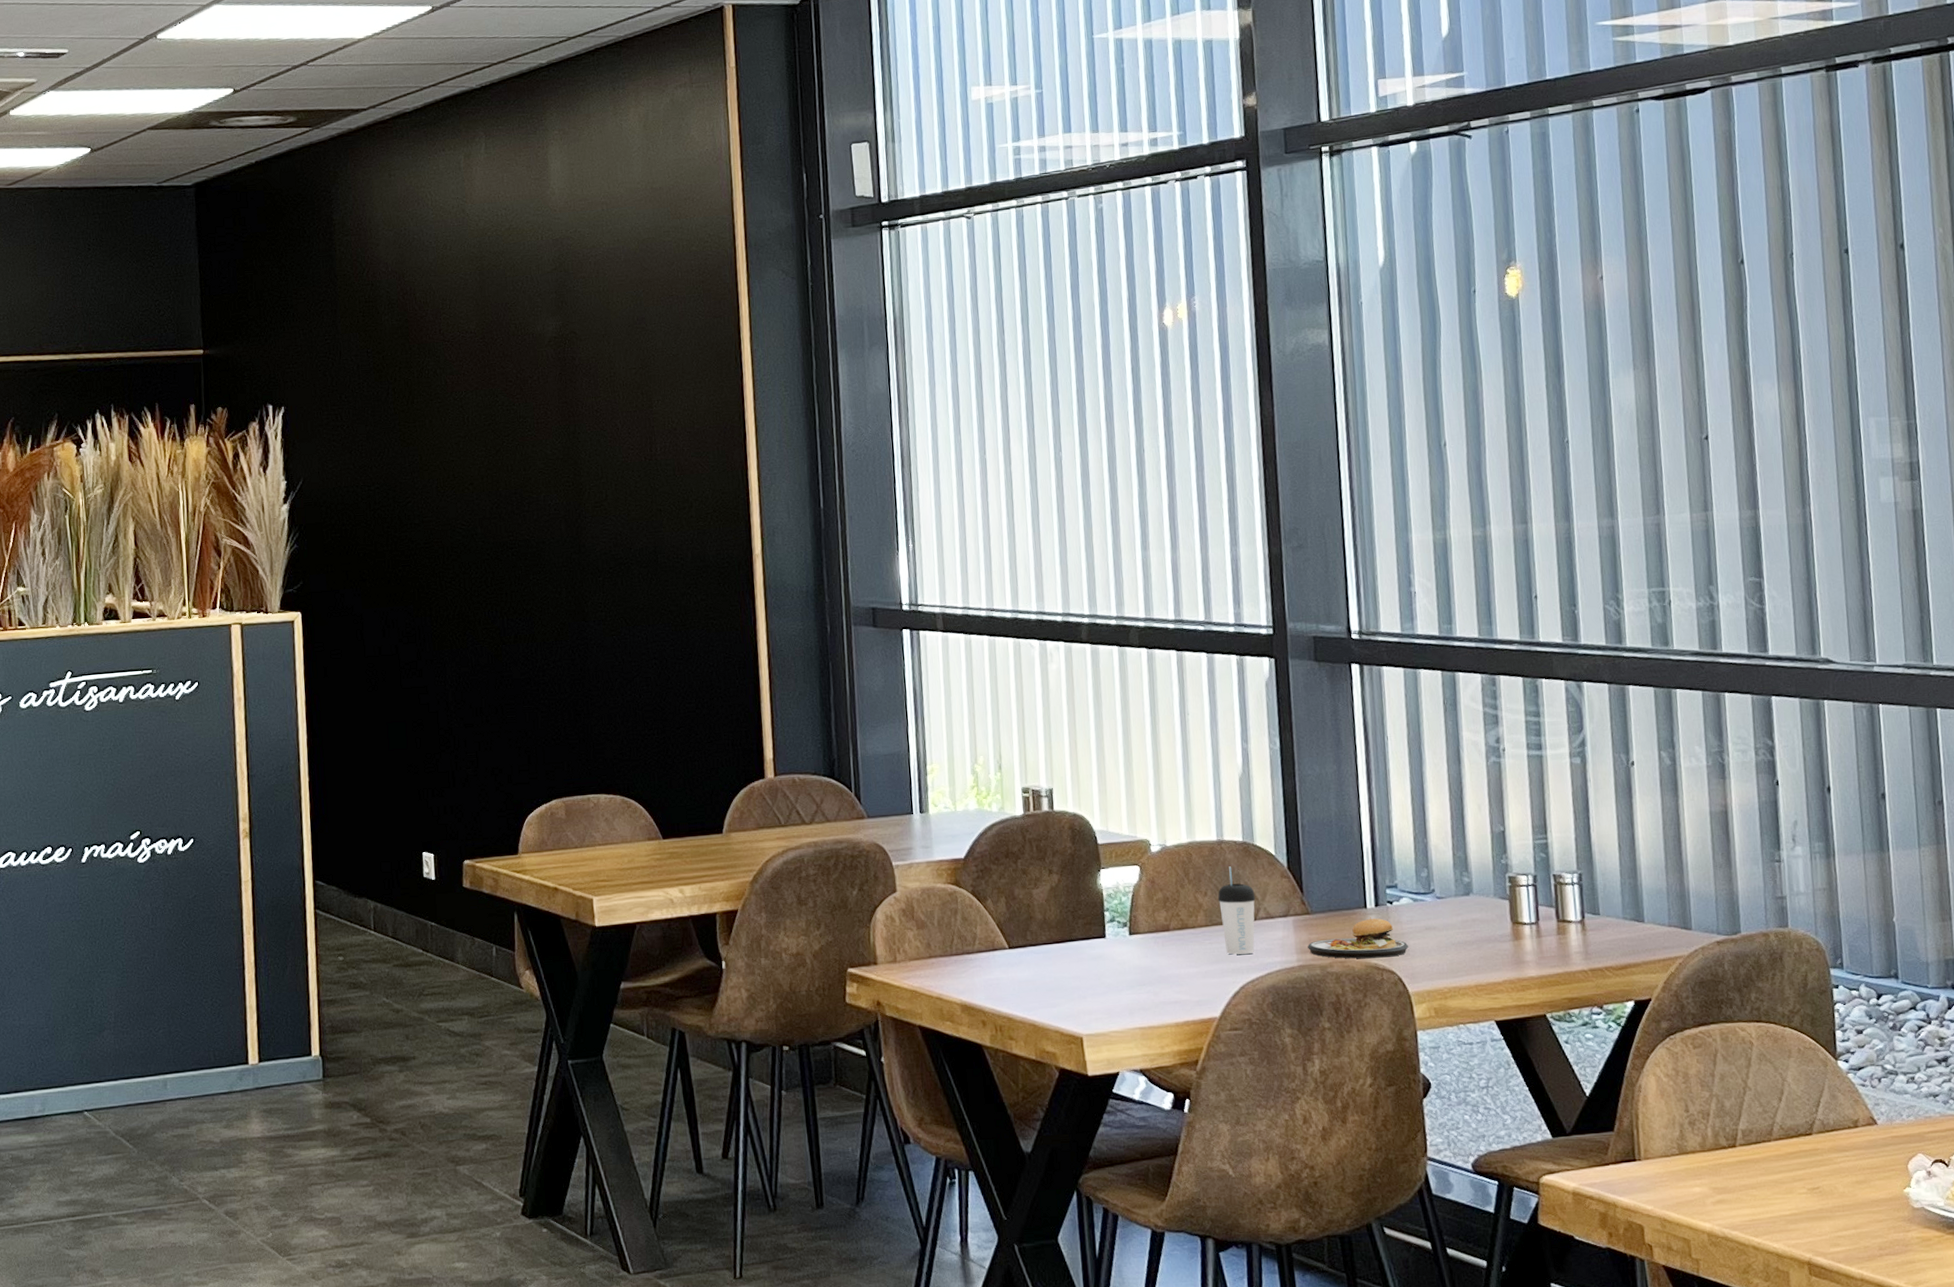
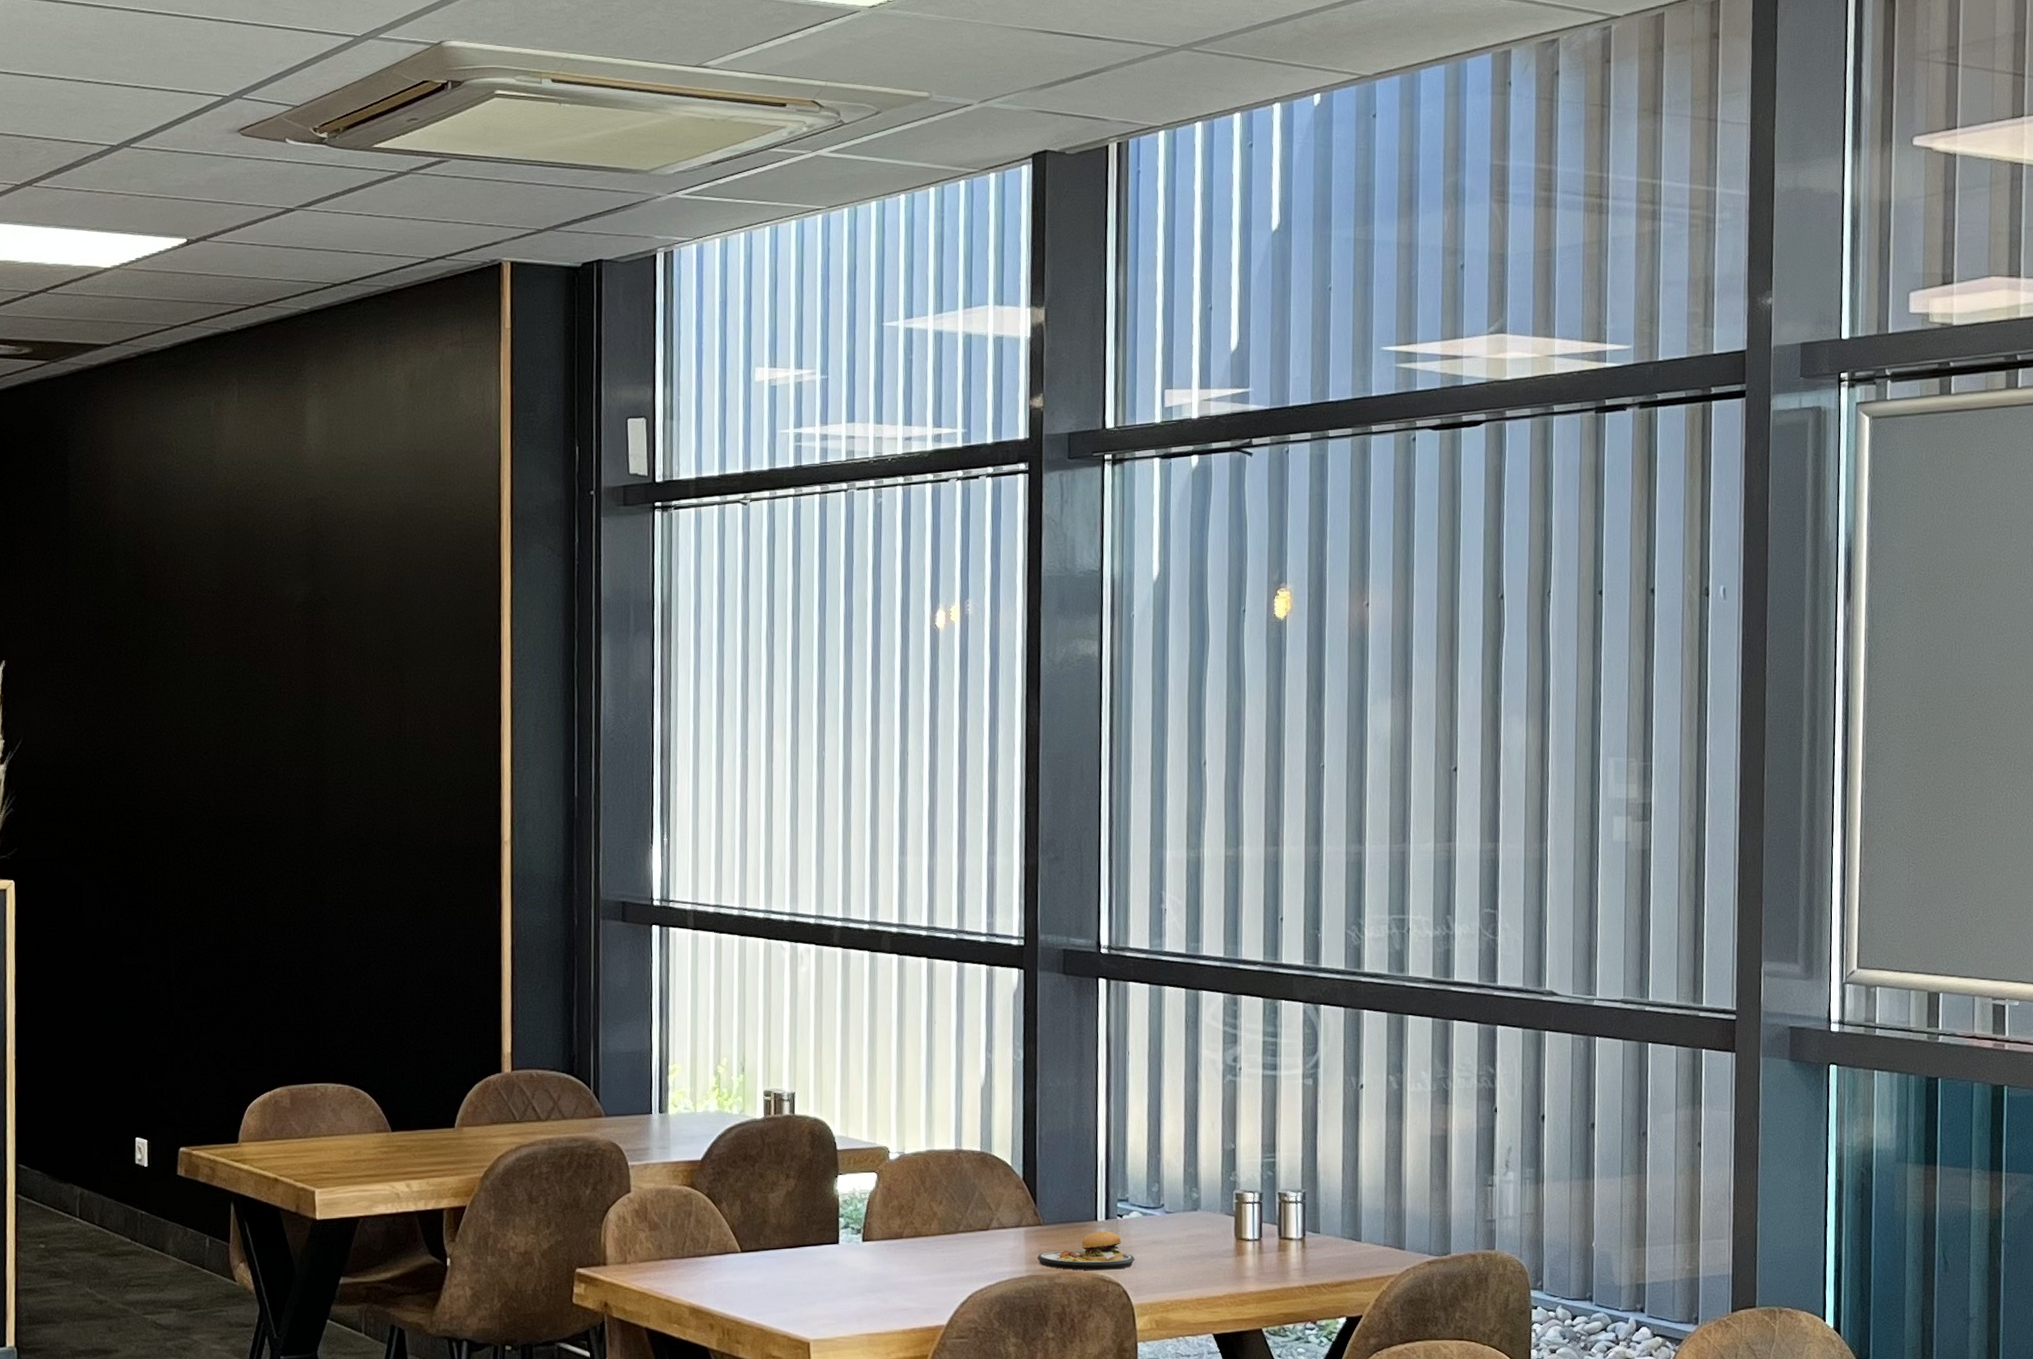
beverage cup: present [1217,866,1256,955] -> none [952,1176,990,1264]

